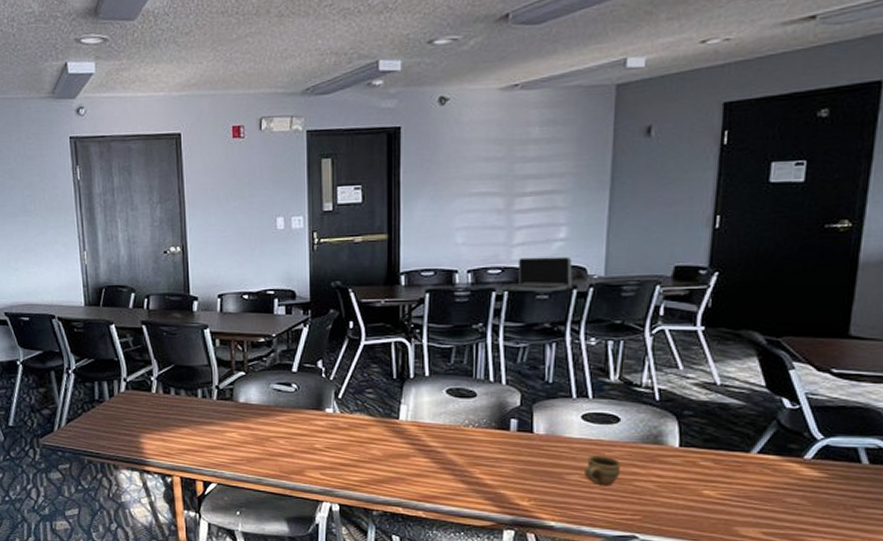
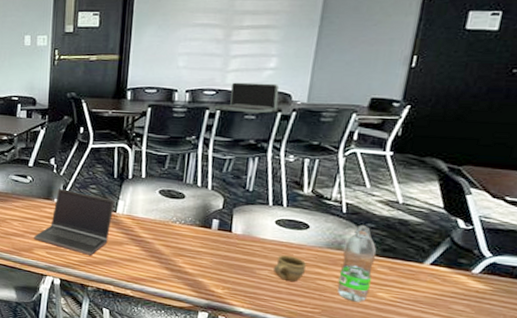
laptop computer: none [305,396,396,473] -> present [34,189,115,256]
bottle: none [657,412,698,504] -> present [337,224,377,303]

